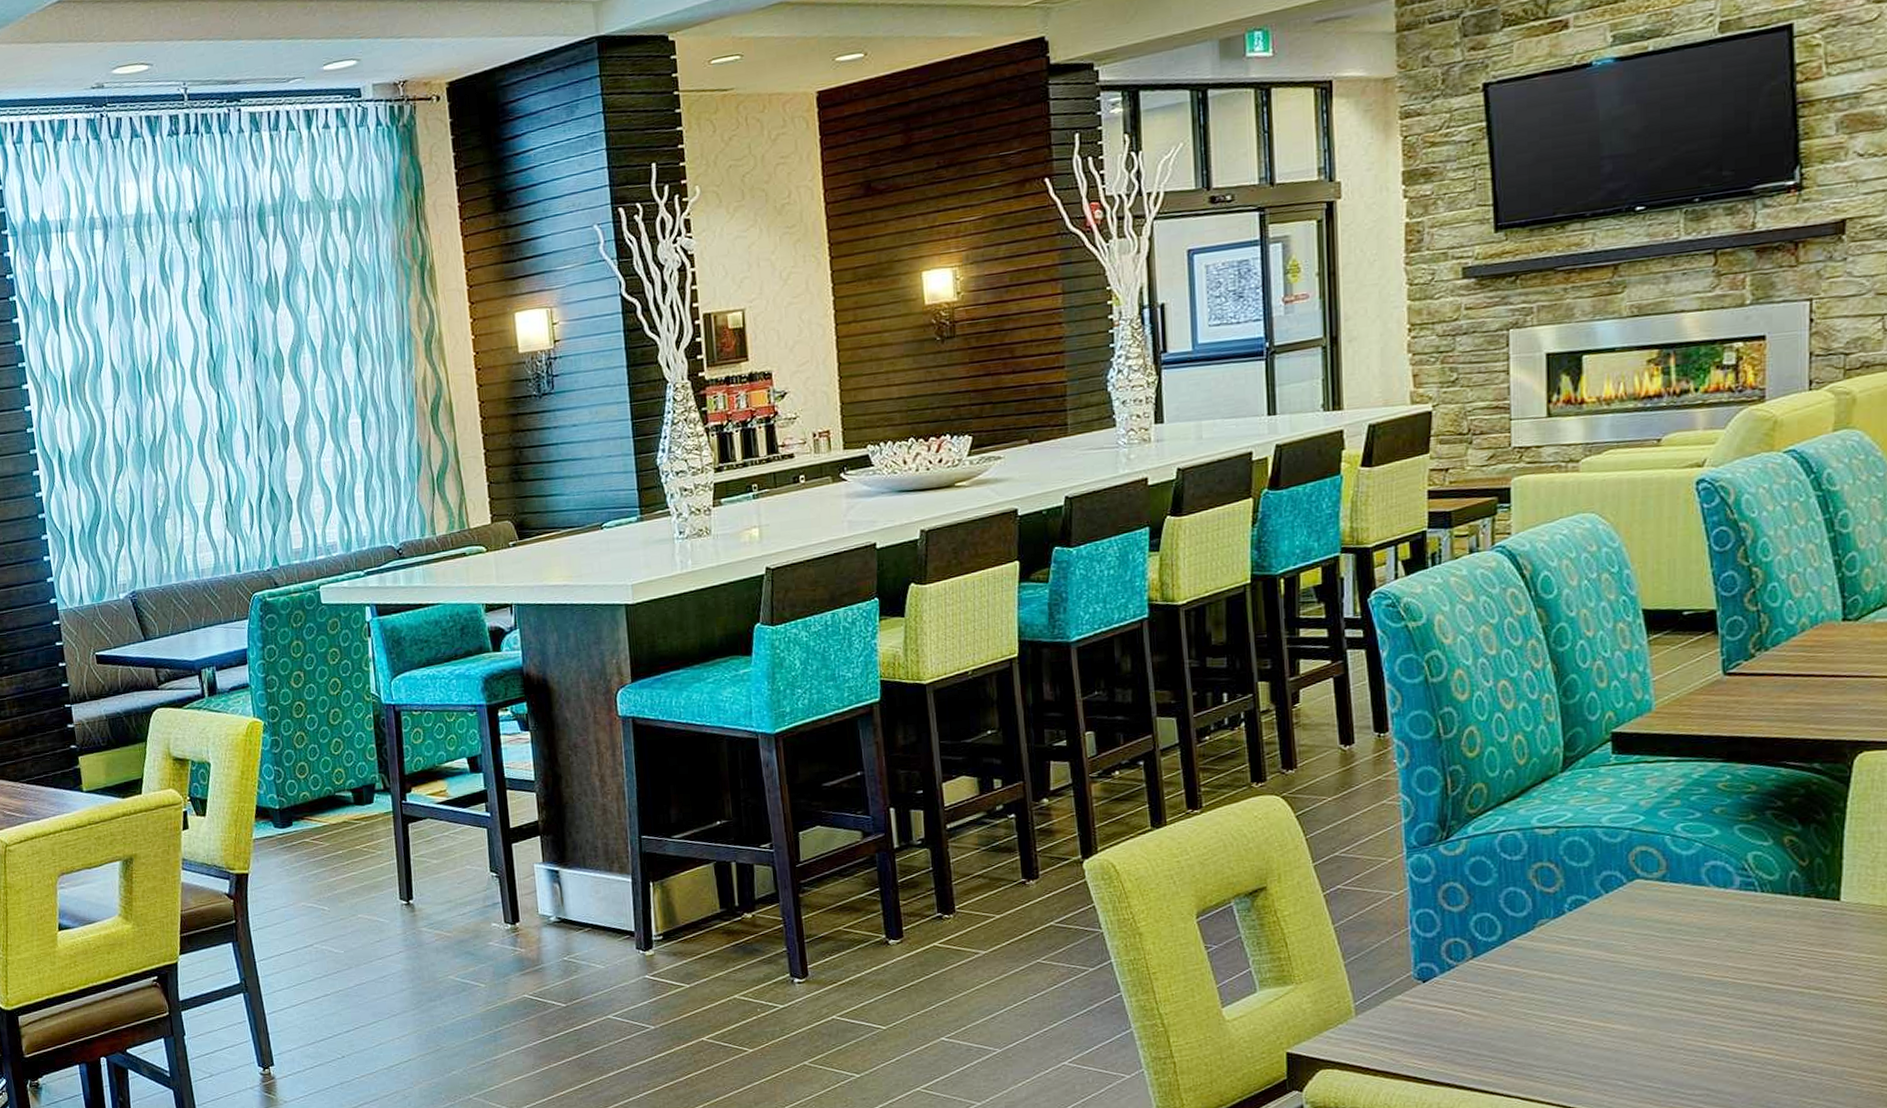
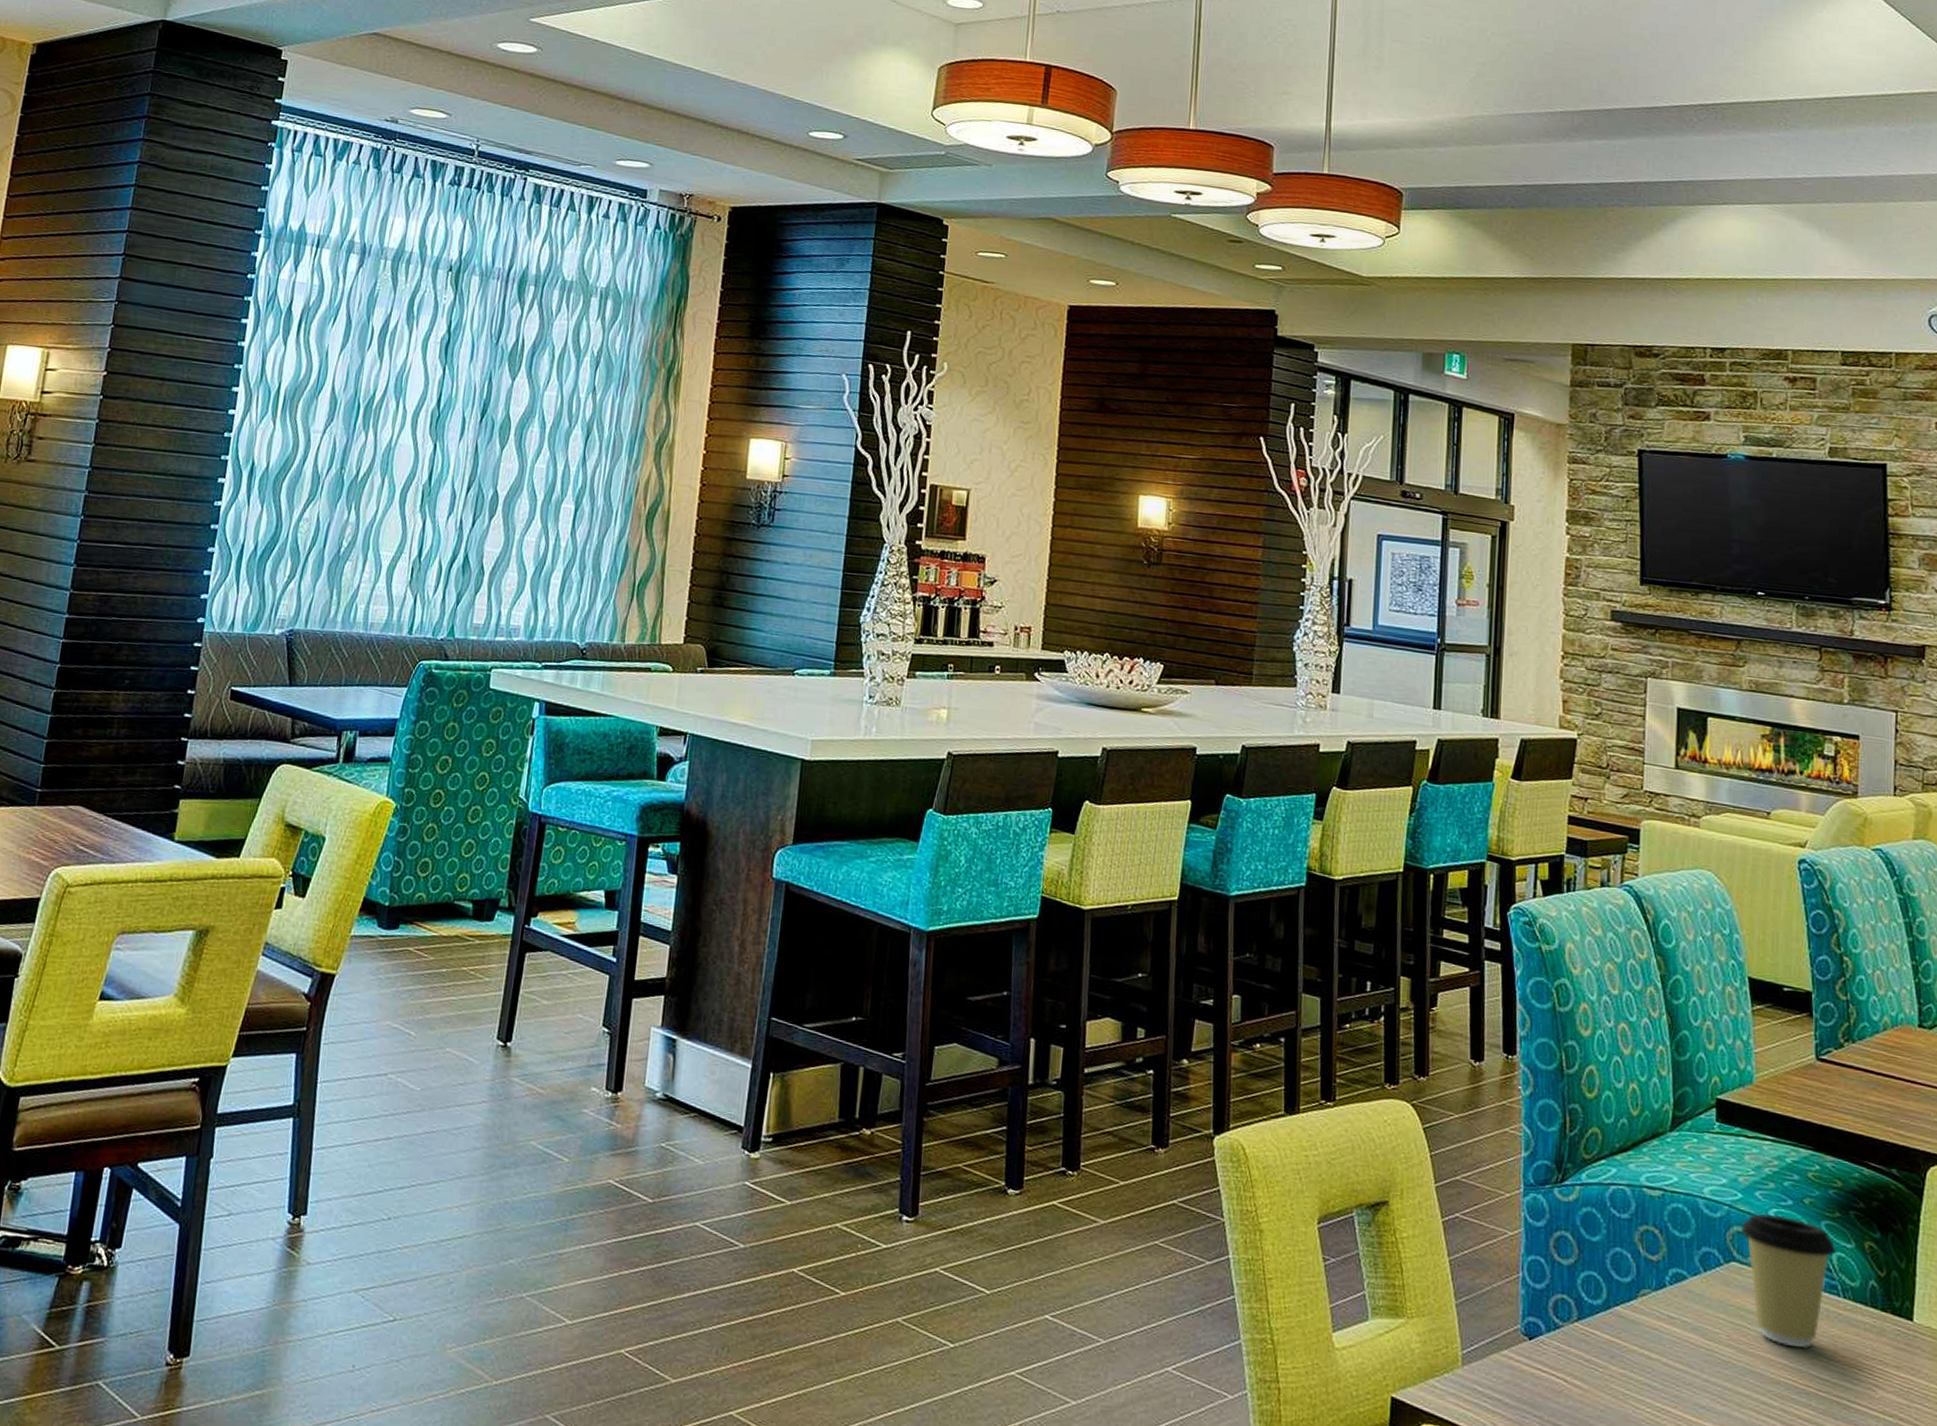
coffee cup: none [1643,828,1751,945] -> present [1740,1213,1836,1349]

